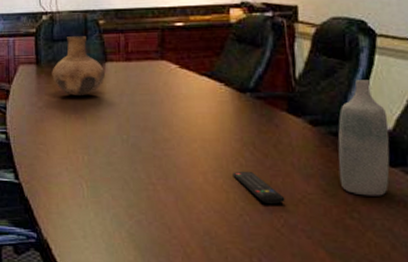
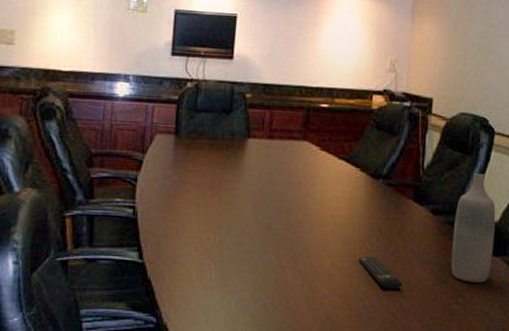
vase: present [52,36,106,97] -> none [190,108,247,173]

